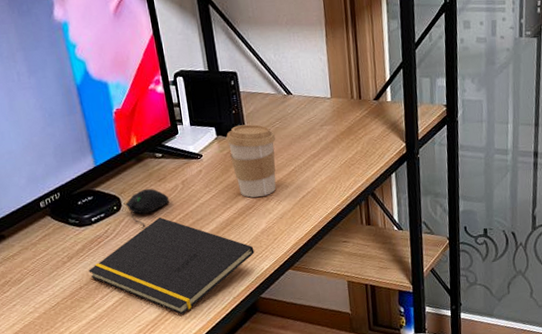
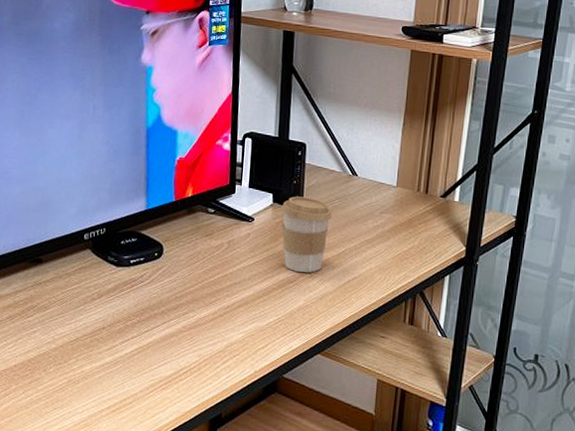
notepad: present [88,217,254,314] -> none [115,272,287,377]
computer mouse: present [125,188,170,229] -> none [166,241,212,281]

